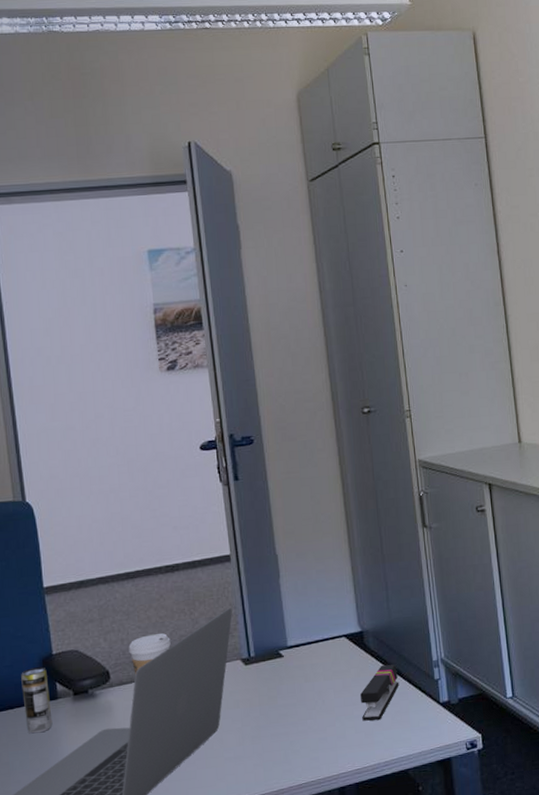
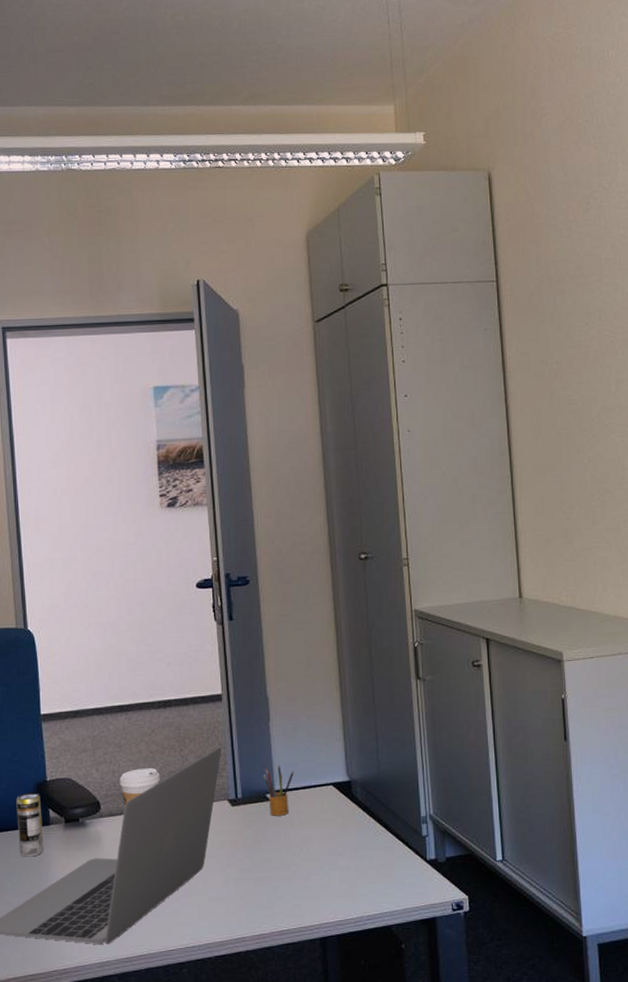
pencil box: none [275,620,307,672] -> present [263,764,294,816]
stapler: present [360,664,399,721] -> none [346,817,386,872]

